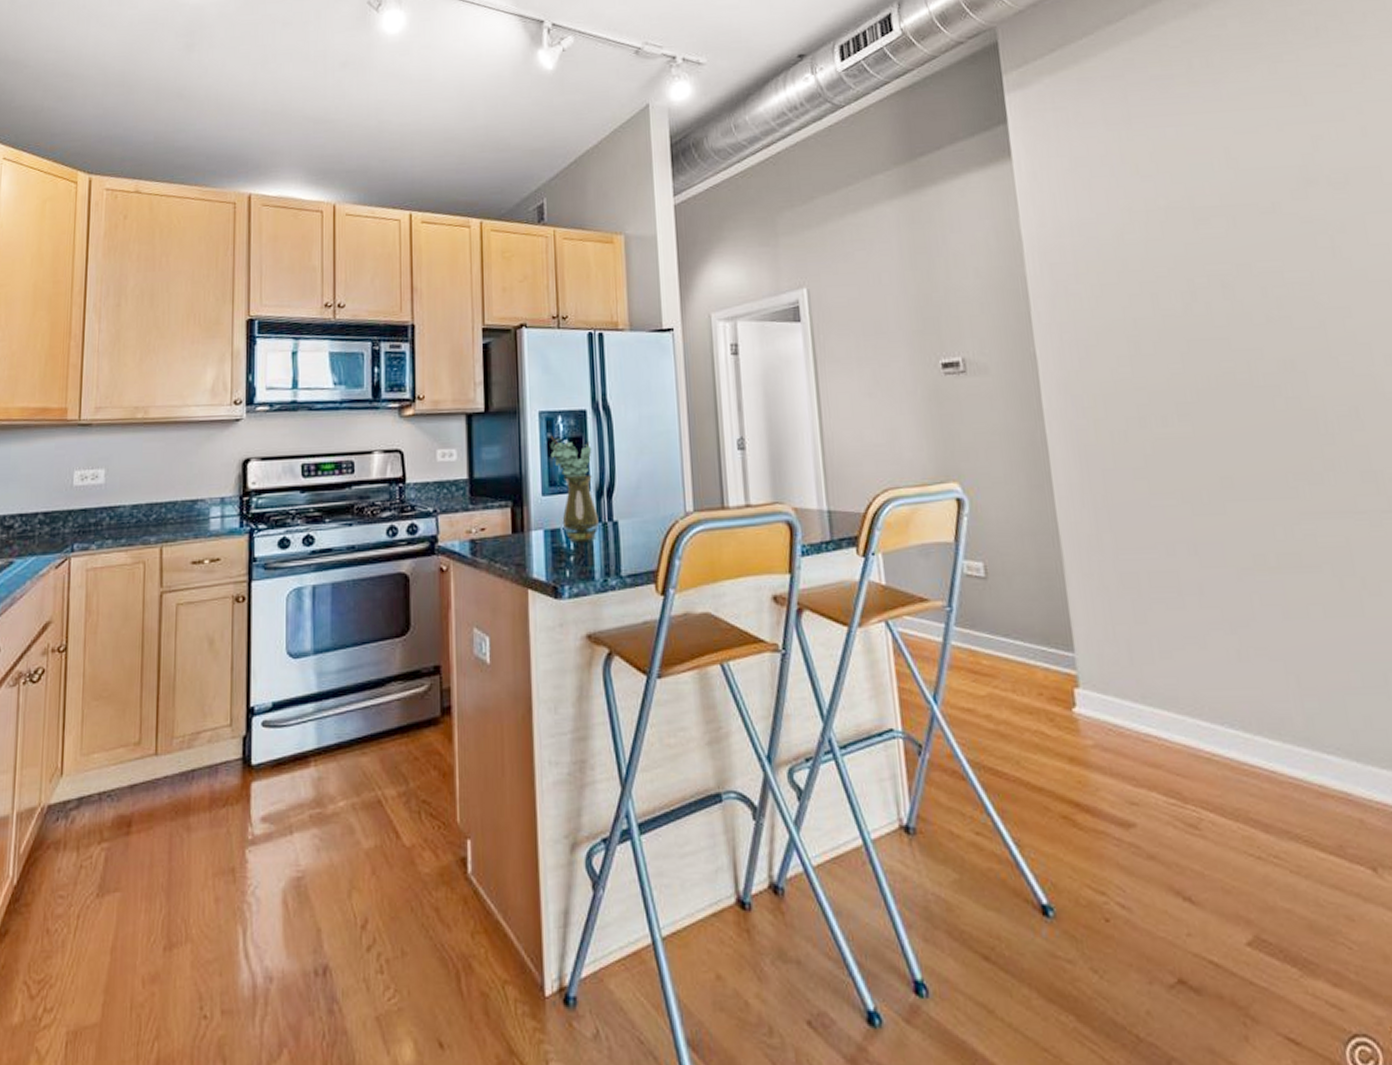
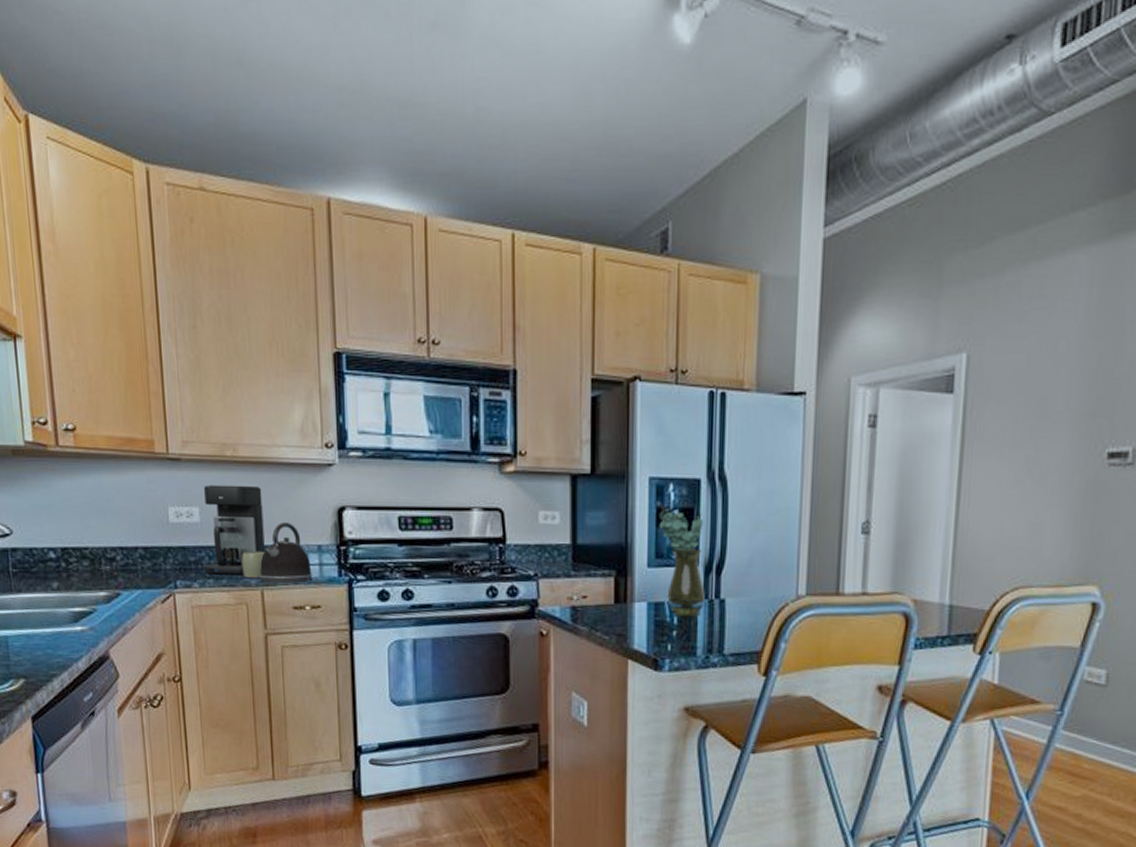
coffee maker: none [103,444,169,535] -> present [204,484,265,575]
mug: none [142,507,167,536] -> present [241,551,265,579]
kettle: none [159,478,214,540] -> present [259,522,313,584]

